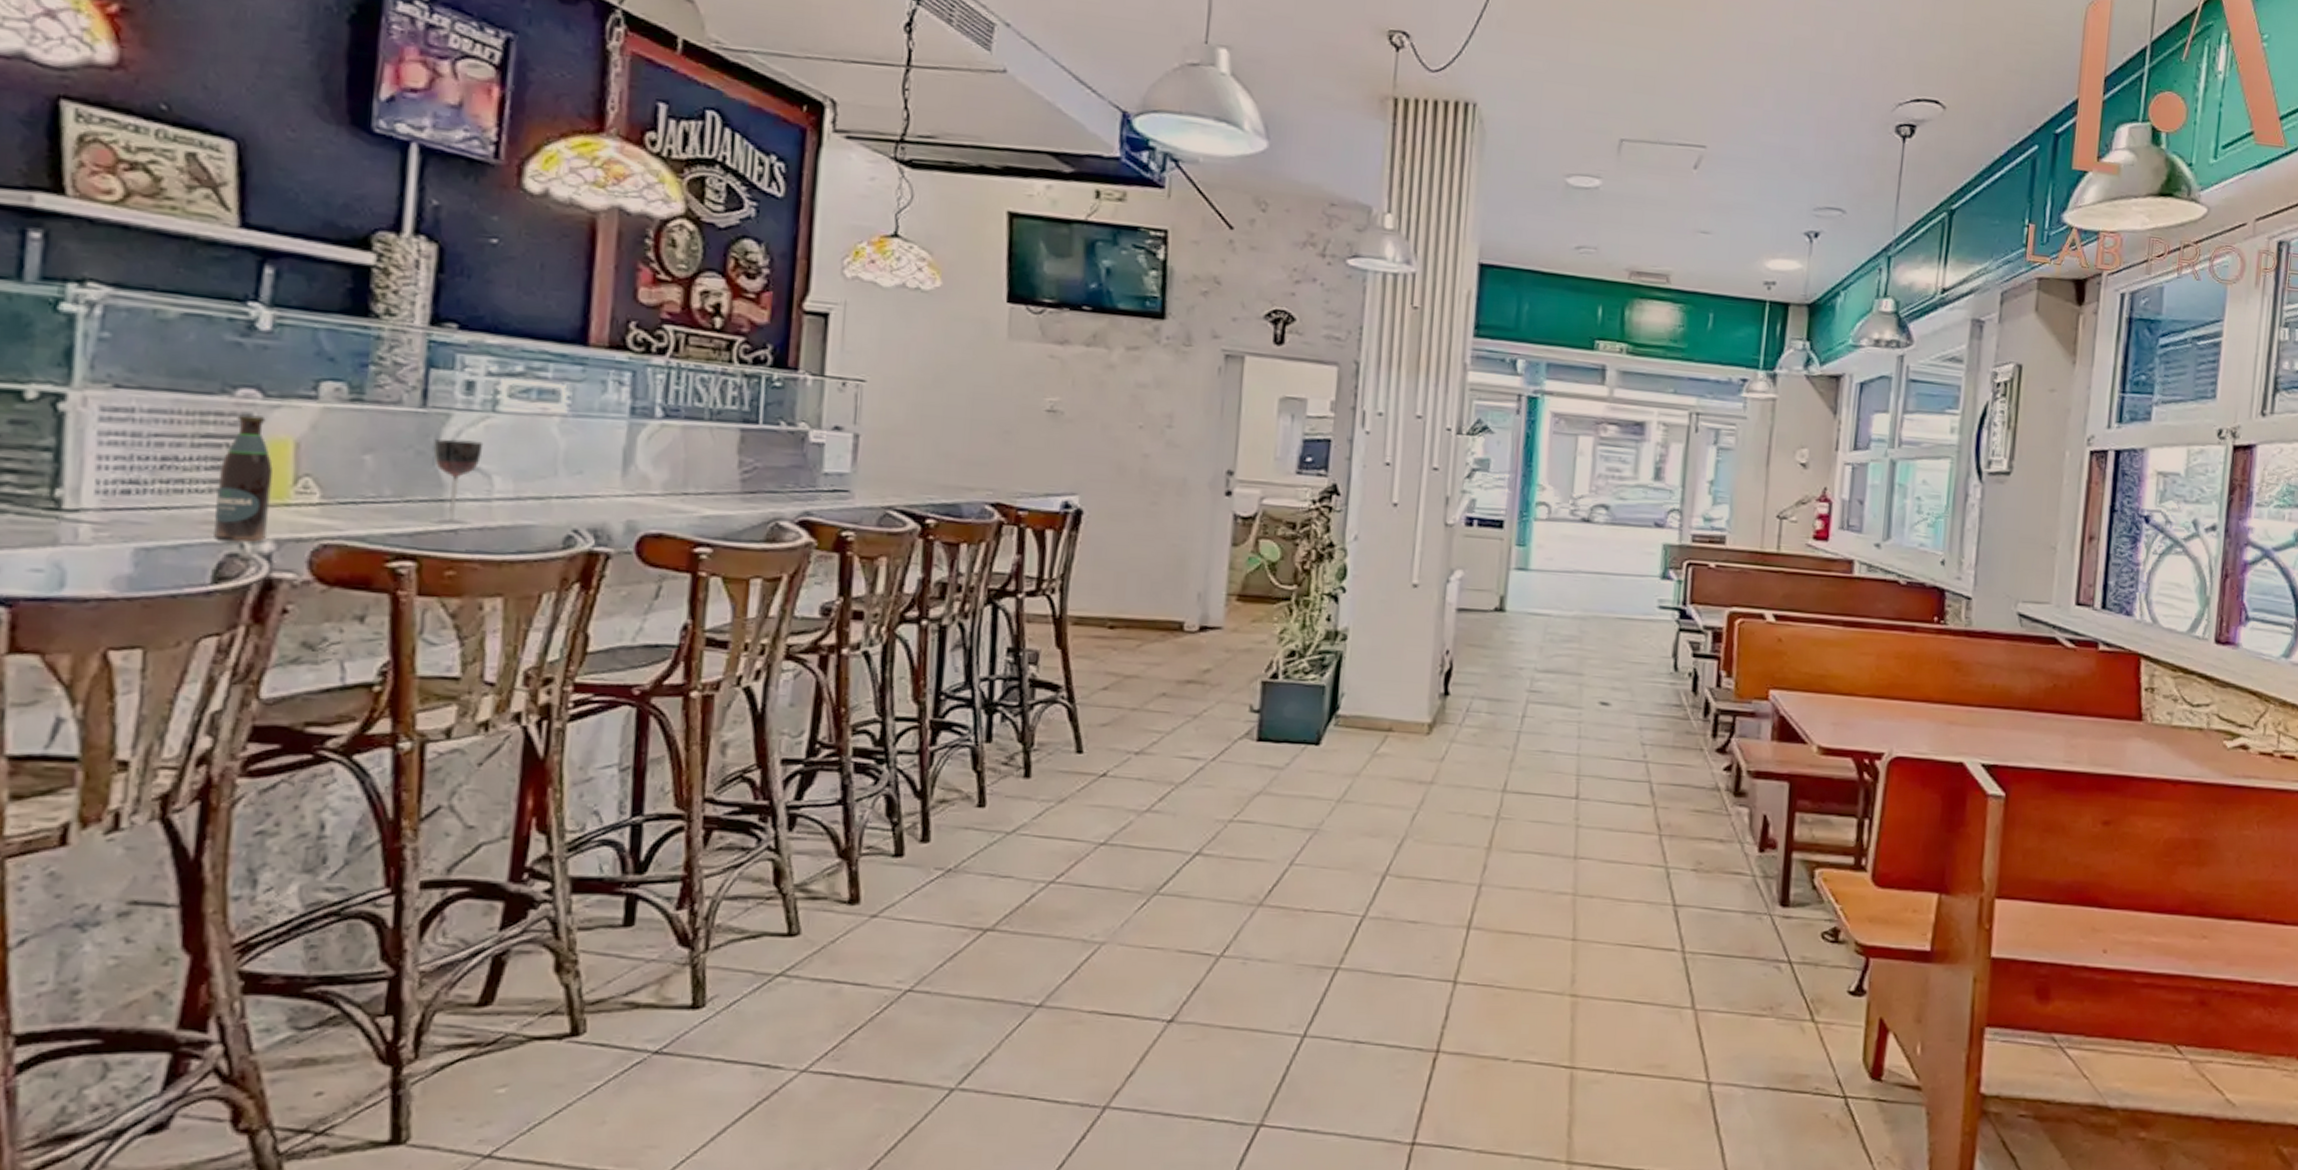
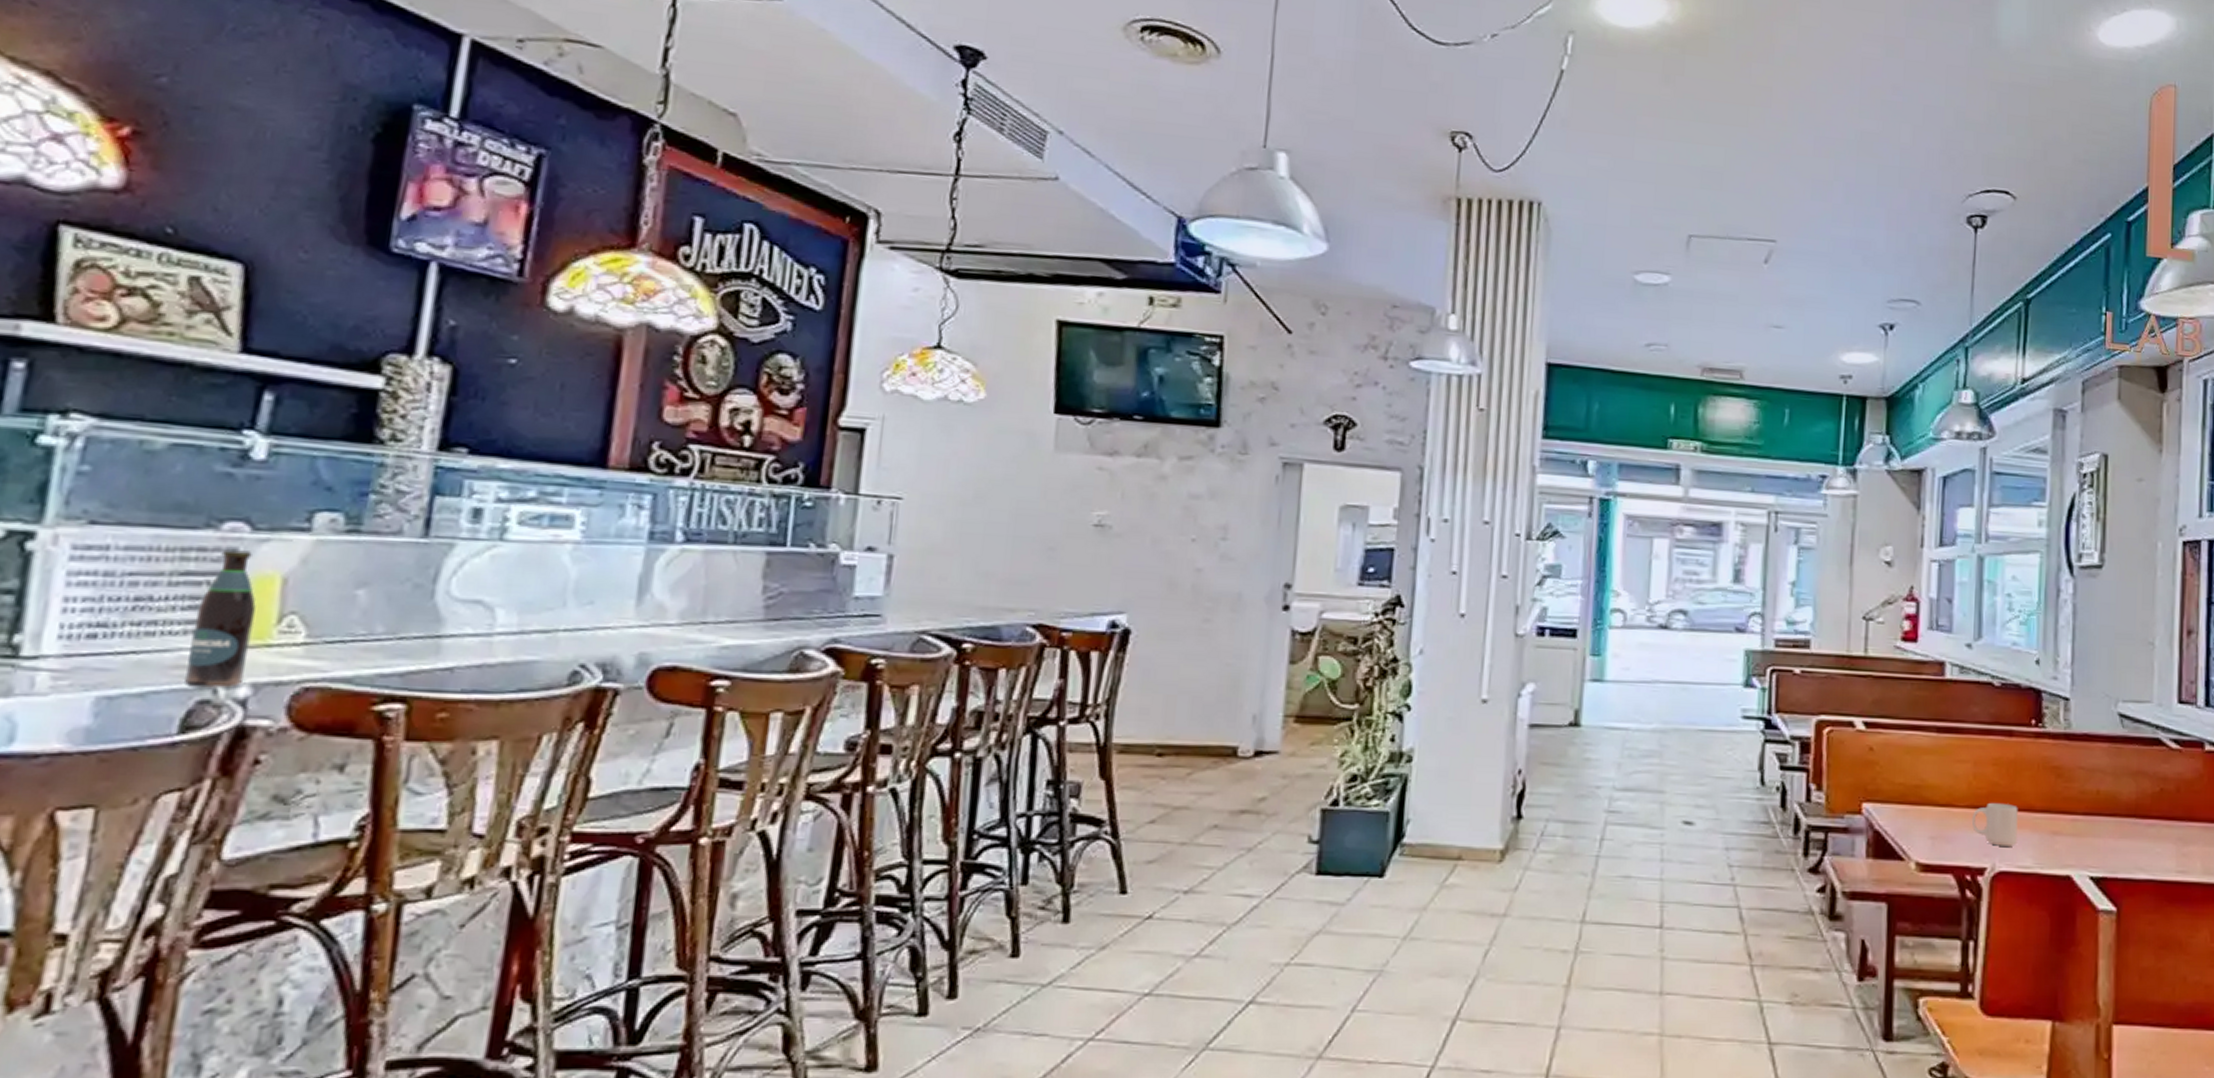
wineglass: present [429,439,484,525] -> none [423,570,488,663]
cup: none [1872,692,1917,734] -> present [1971,802,2018,847]

